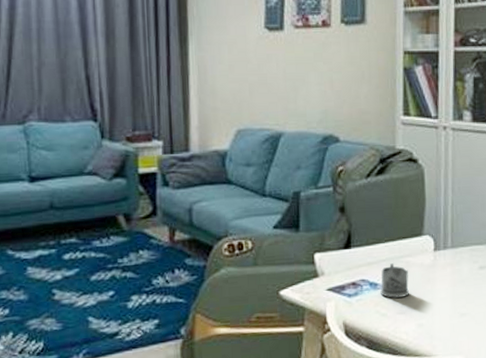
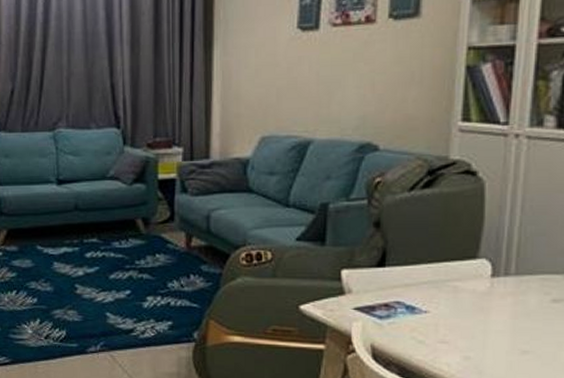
tea glass holder: present [380,263,409,298] -> none [418,287,455,325]

